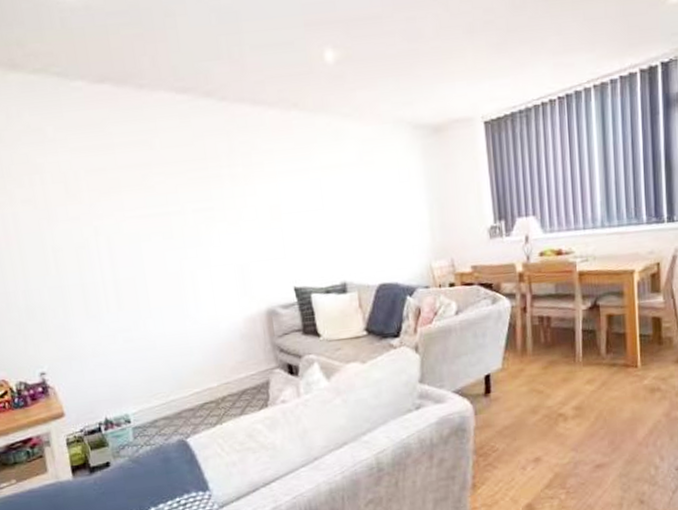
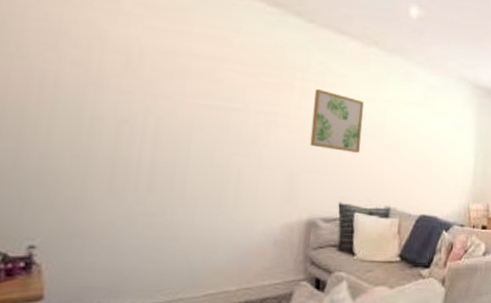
wall art: none [244,172,303,235] -> present [310,89,364,153]

